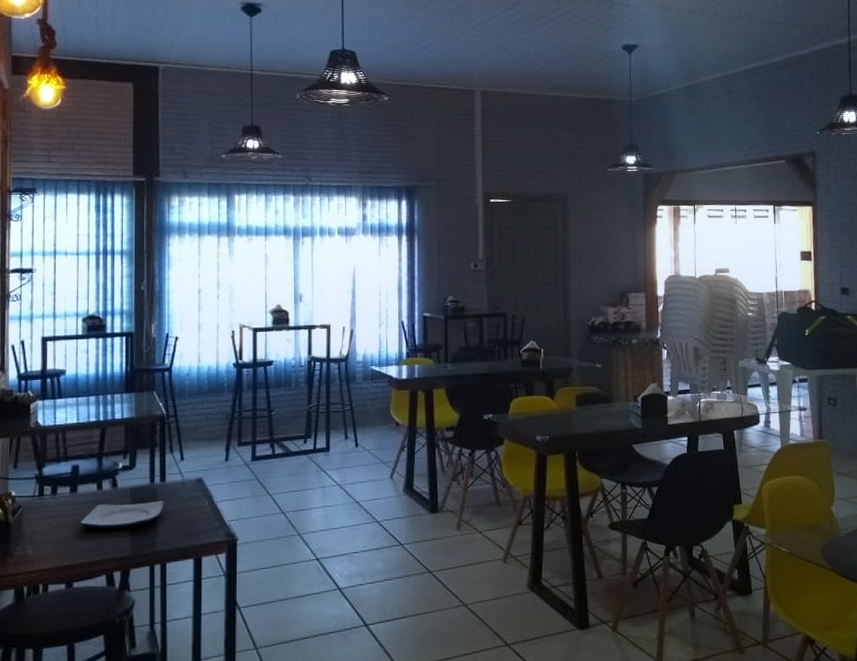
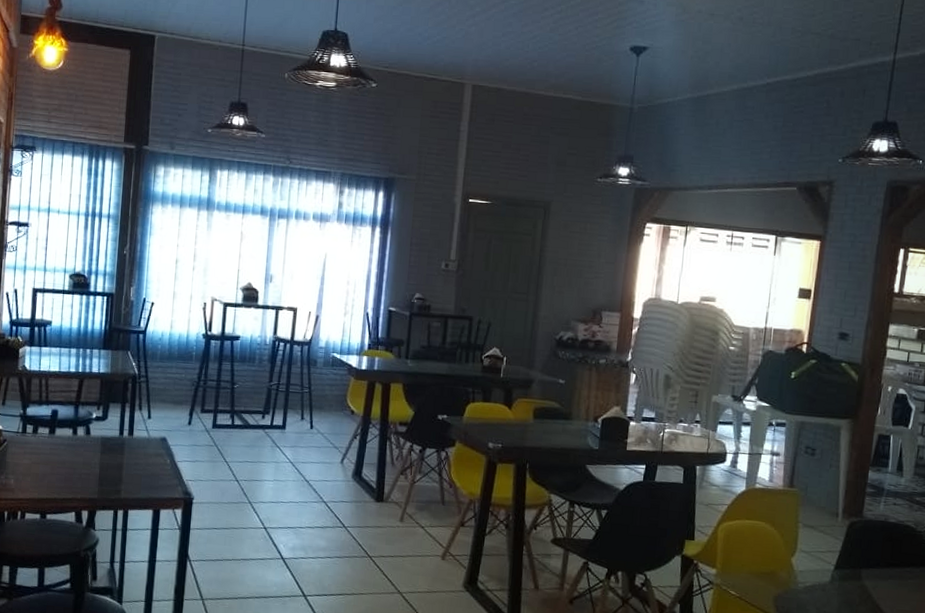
plate: present [80,500,164,530] -> none [56,448,131,473]

